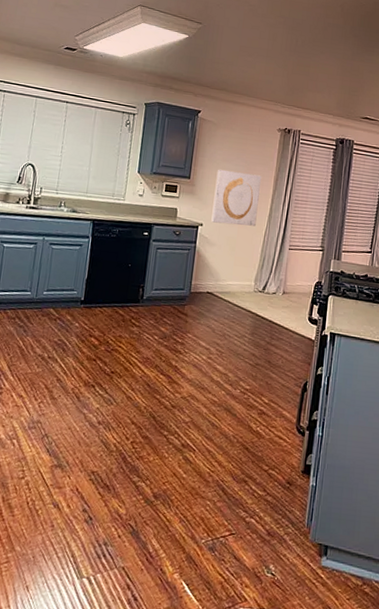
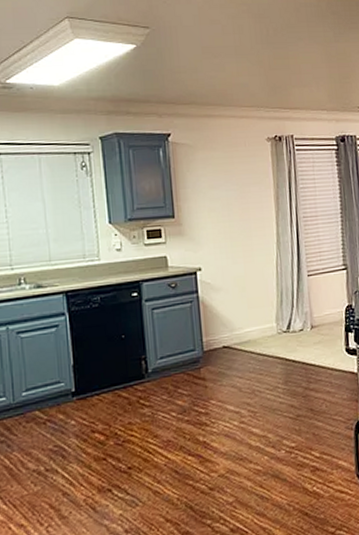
wall art: present [211,169,262,226] -> none [205,197,264,264]

